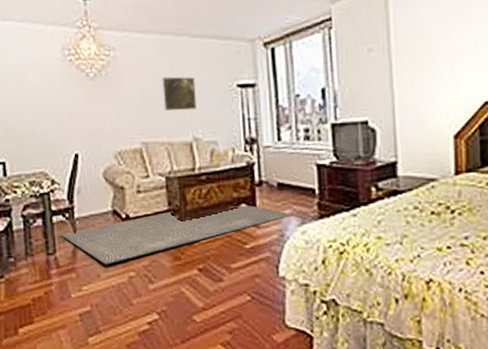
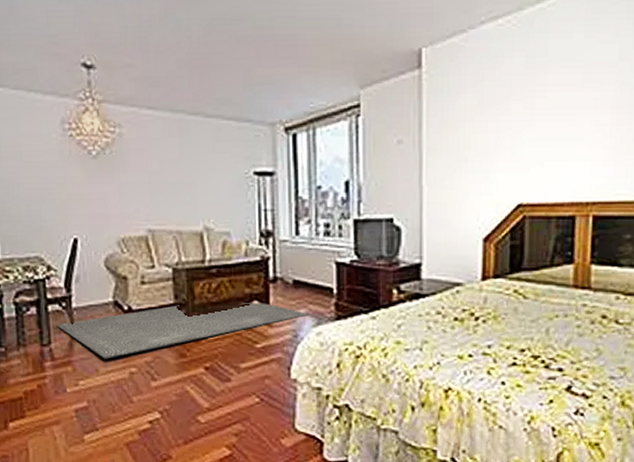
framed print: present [162,76,197,112] -> none [172,159,209,197]

